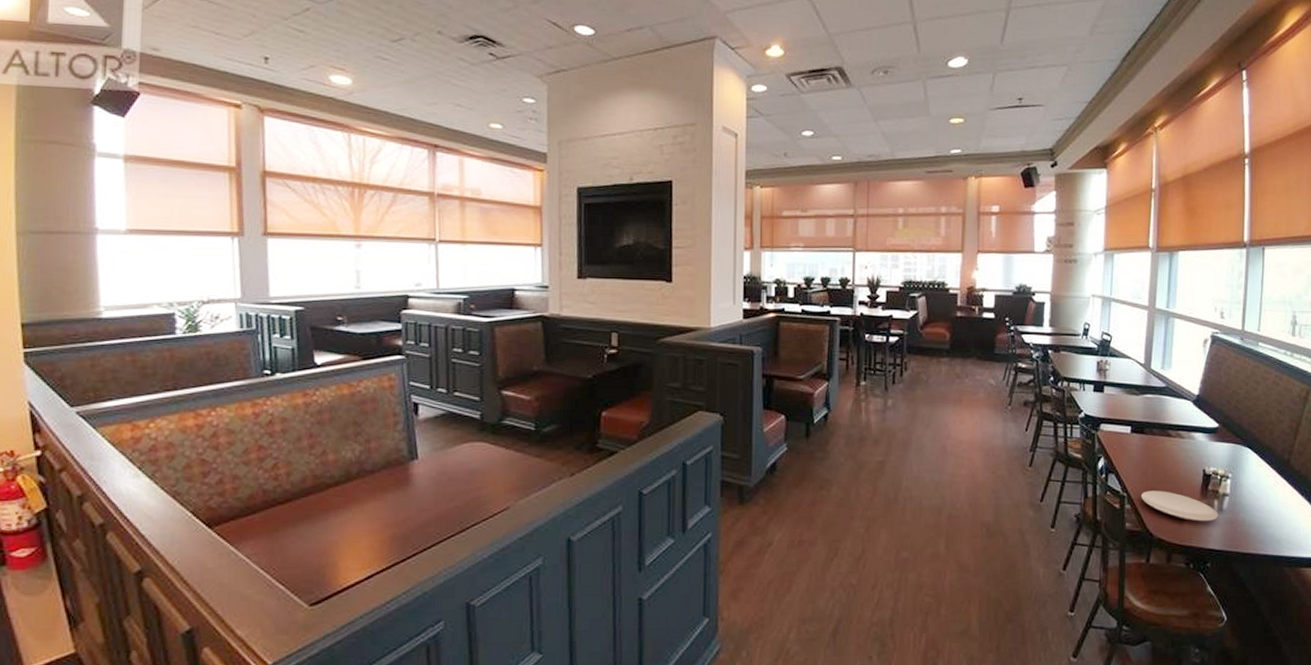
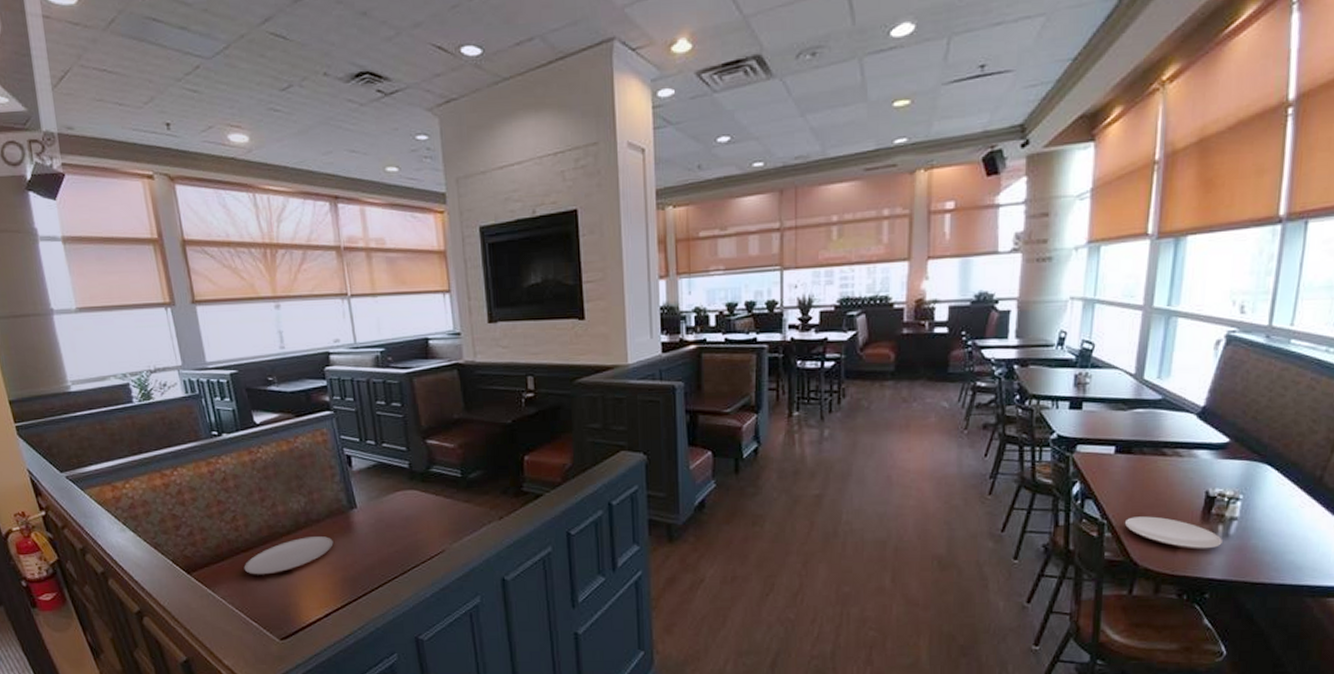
plate: none [278,489,387,531] -> present [244,536,333,575]

